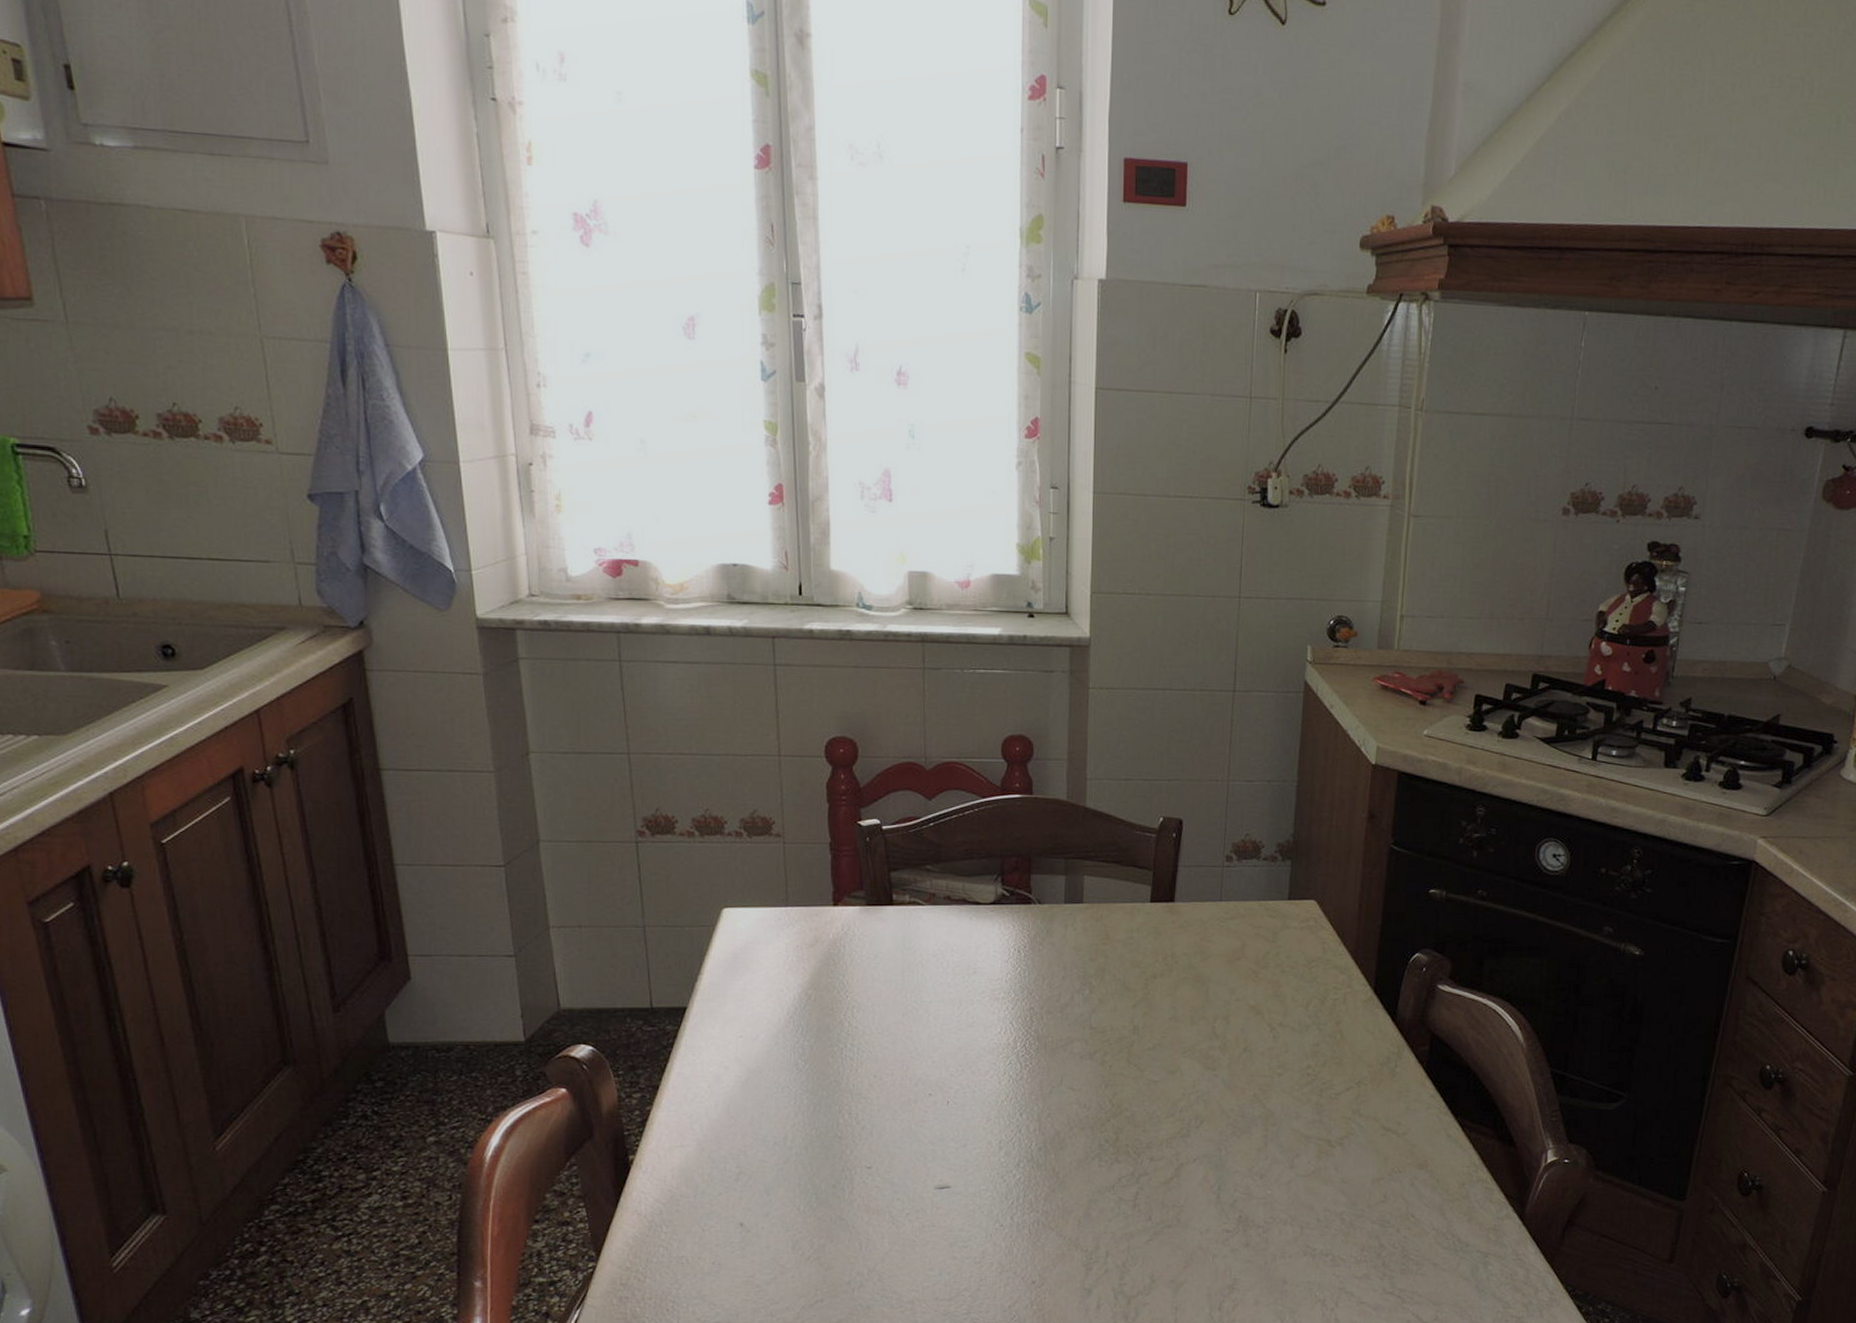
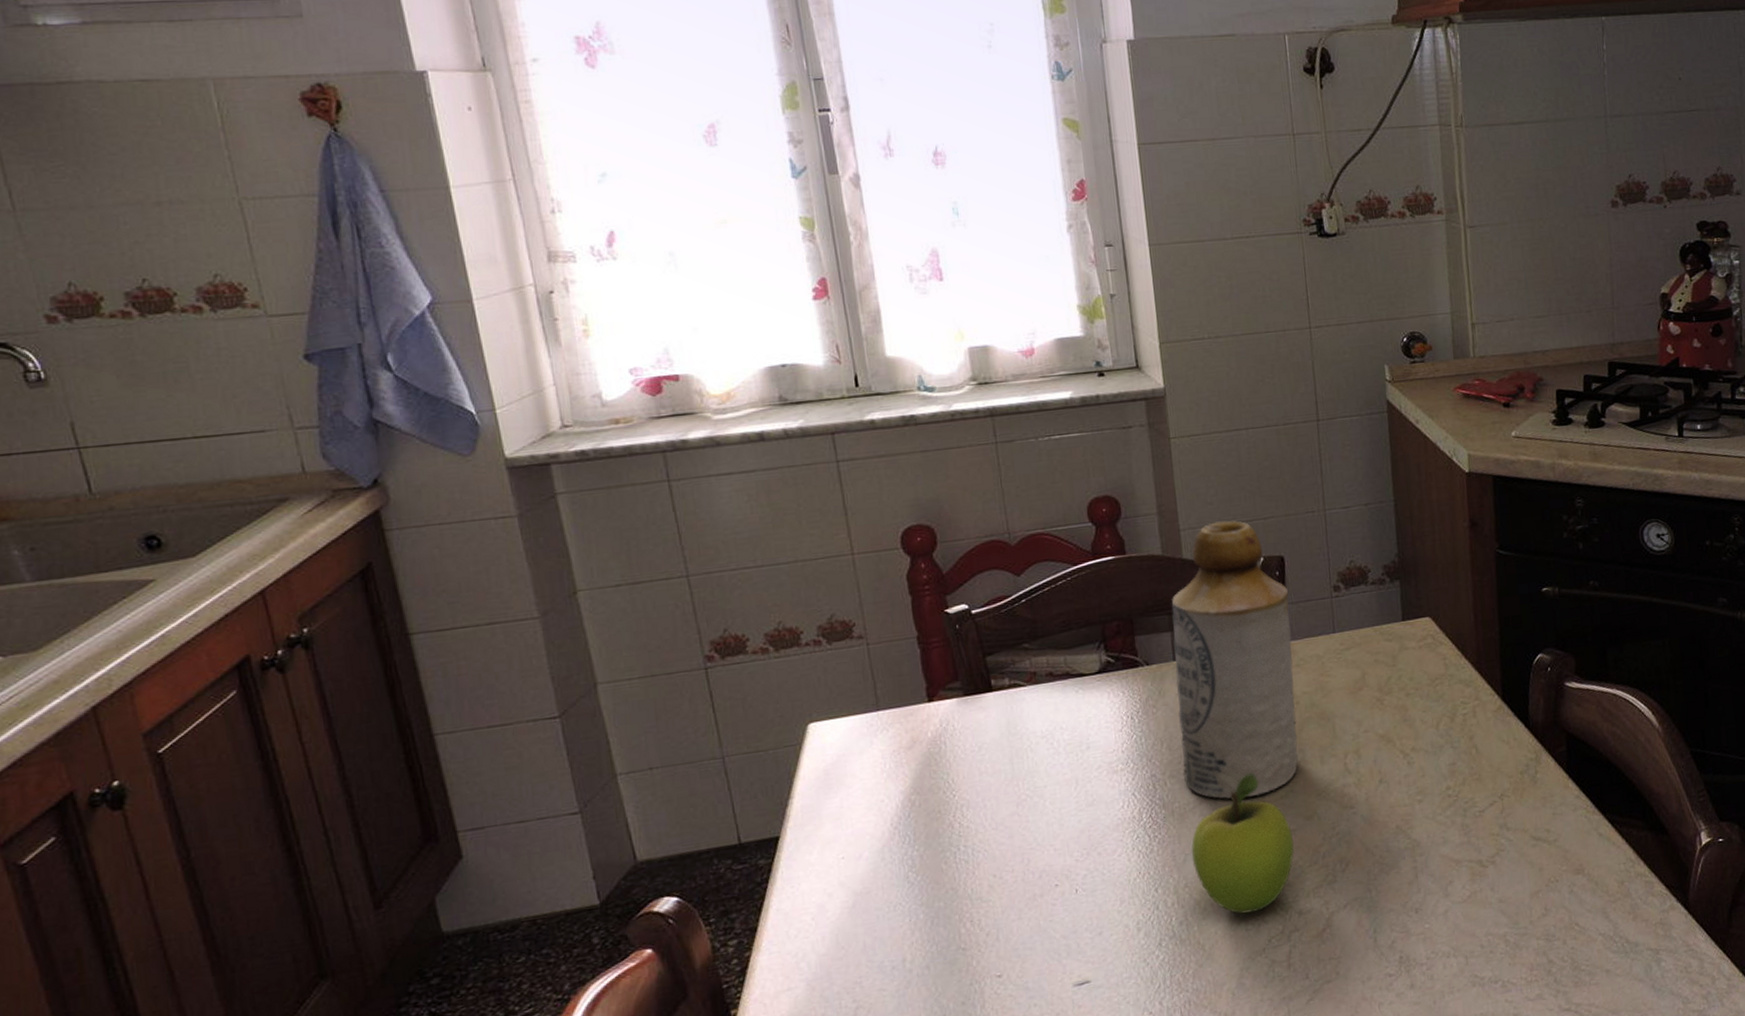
fruit: none [1058,1022,1154,1151] -> present [1191,773,1294,914]
bottle: none [1060,776,1183,1043] -> present [1171,520,1299,799]

